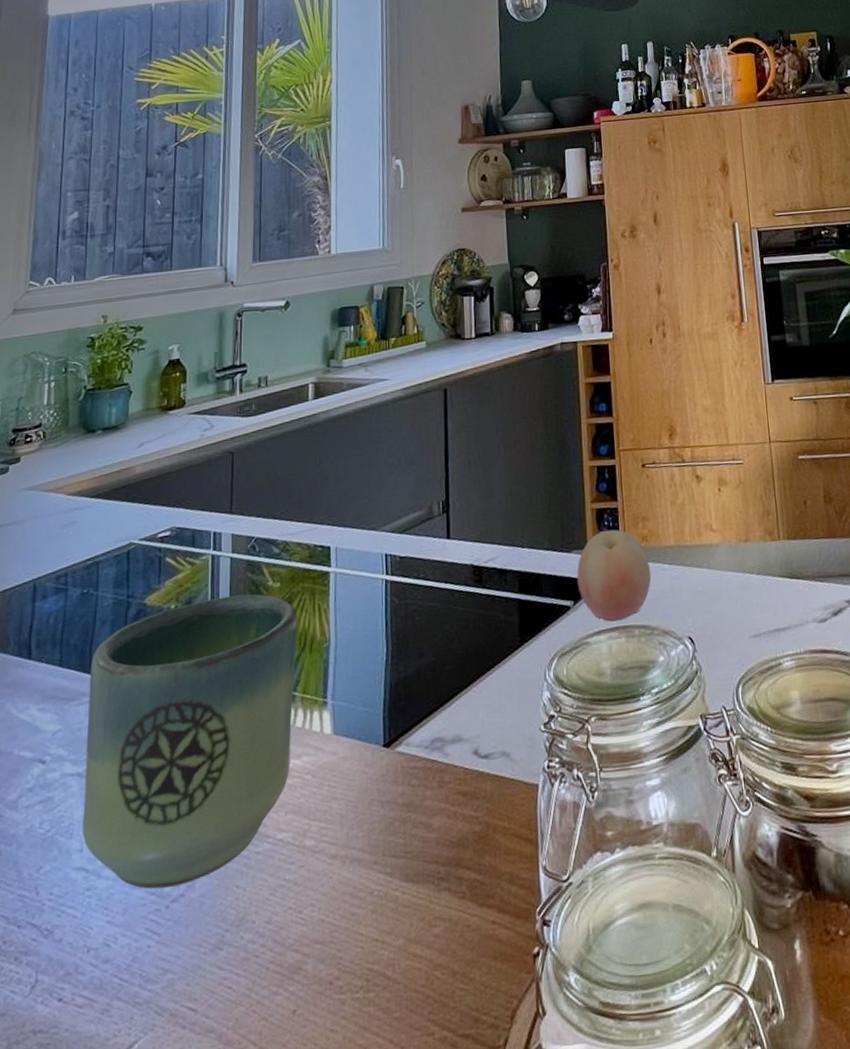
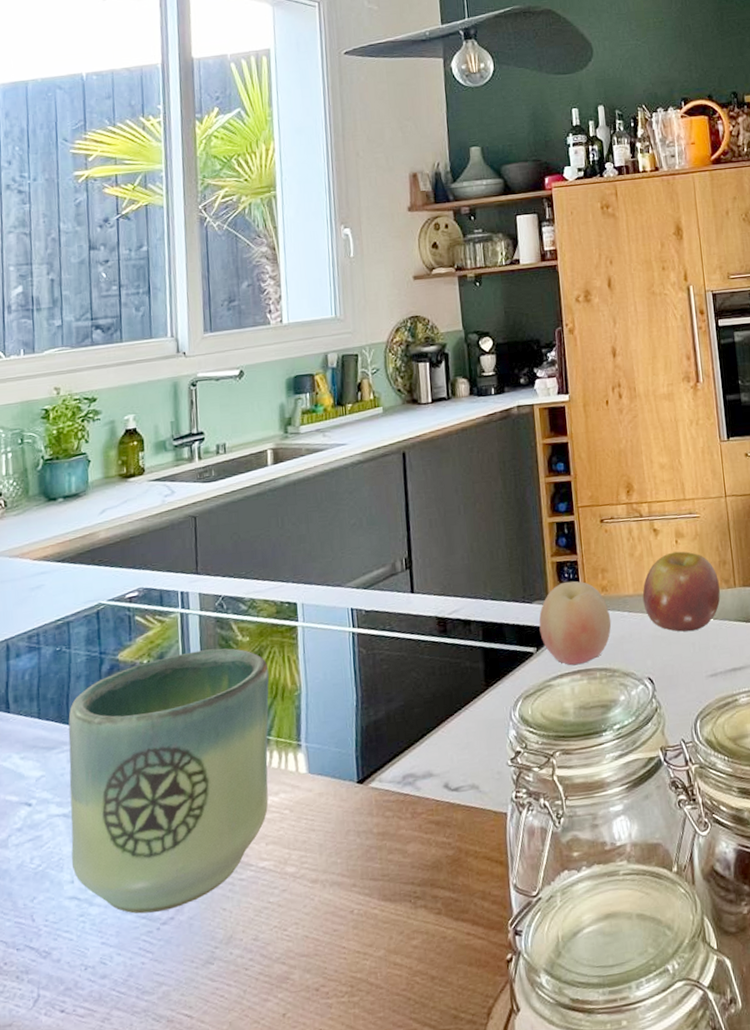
fruit: none [684,500,764,588] -> present [642,551,721,632]

